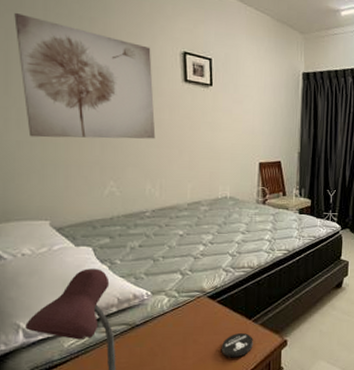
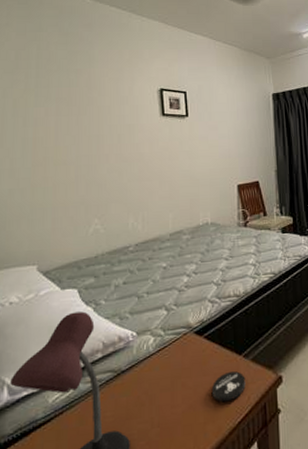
wall art: present [14,12,156,139] -> none [11,73,137,184]

